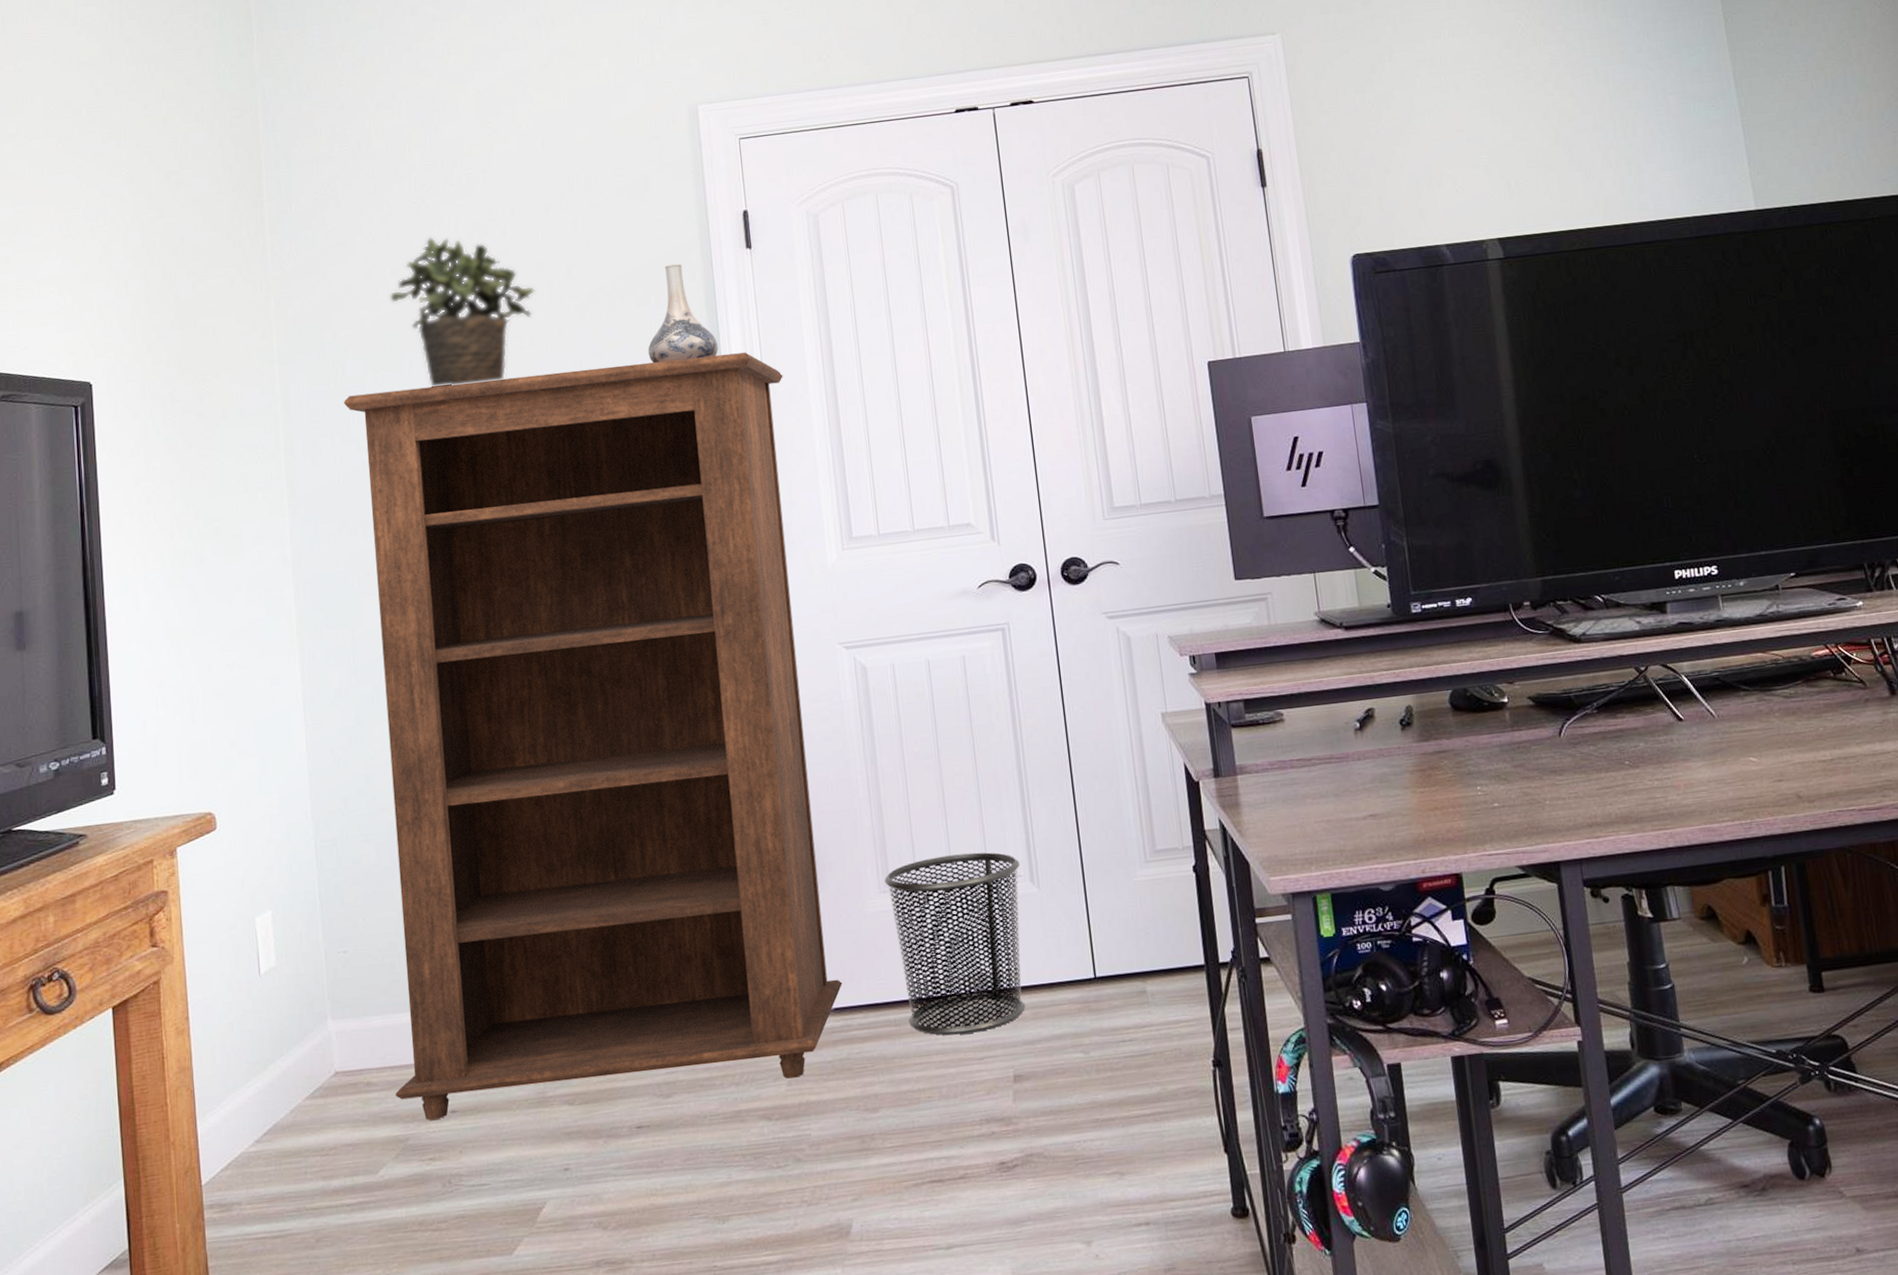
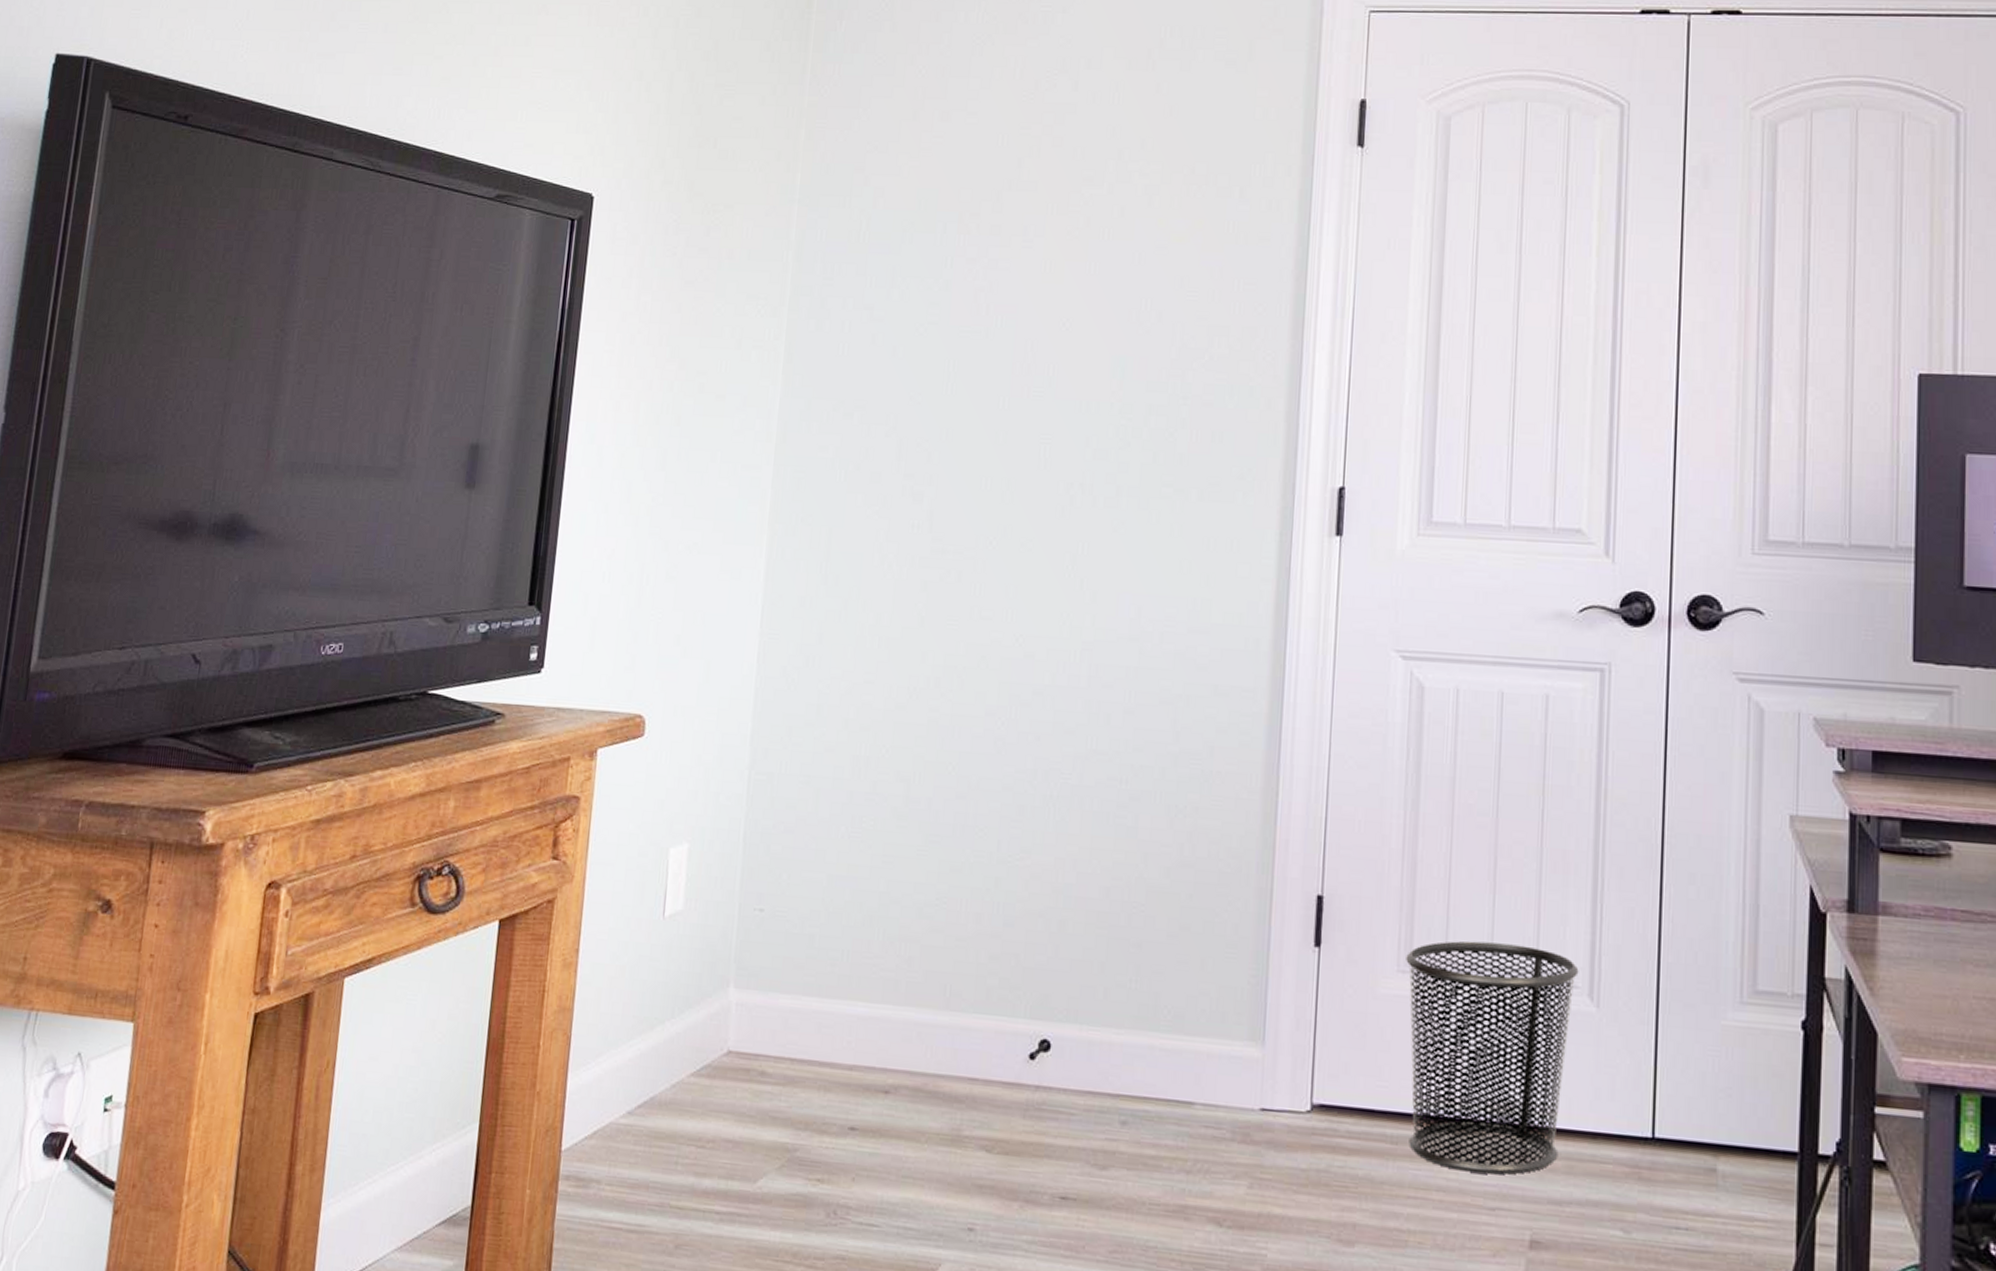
bookshelf: present [344,352,843,1120] -> none [790,254,1378,1181]
potted plant: present [389,237,536,388] -> none [933,80,1102,262]
decorative vase: present [648,263,718,363] -> none [1220,152,1306,273]

